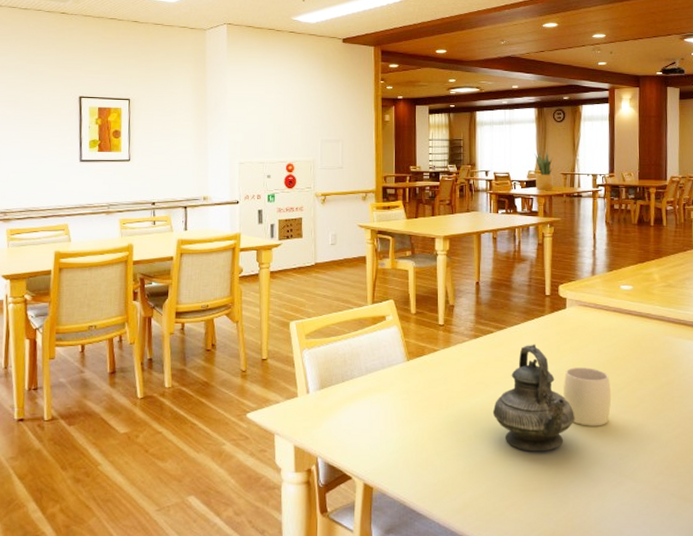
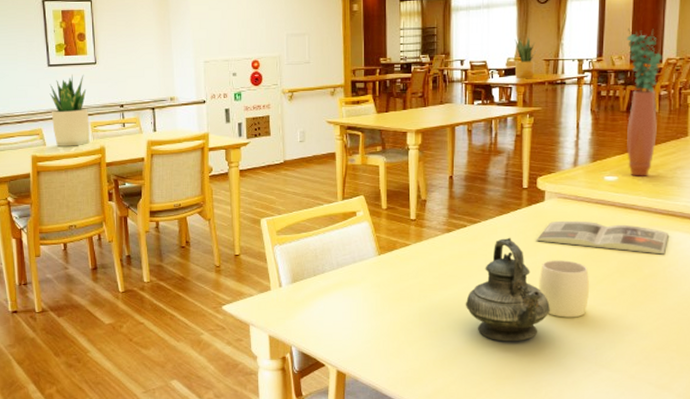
planter: none [79,170,119,243] -> present [49,74,90,146]
magazine: none [559,328,682,363] -> present [536,220,669,255]
vase: none [634,148,667,286] -> present [626,28,662,176]

